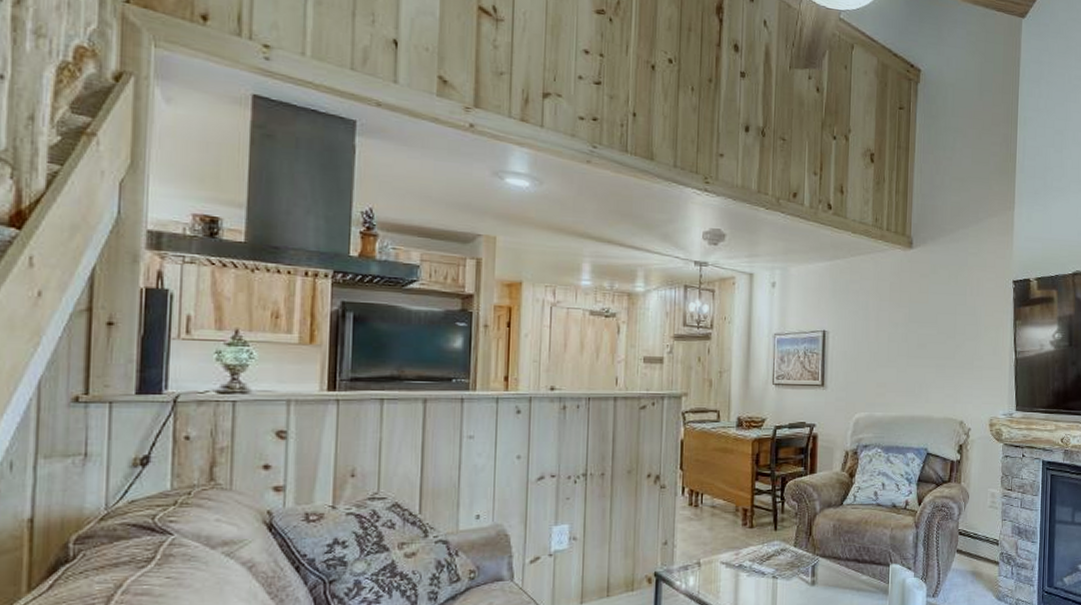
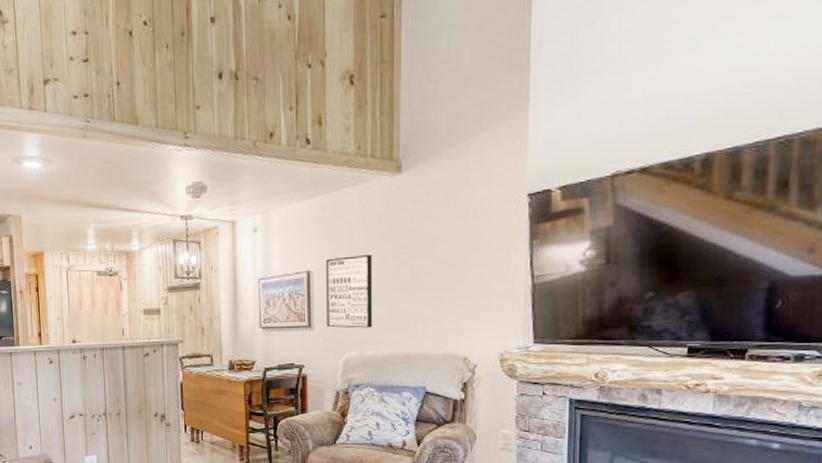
wall art: none [839,319,885,390] -> present [326,254,373,328]

